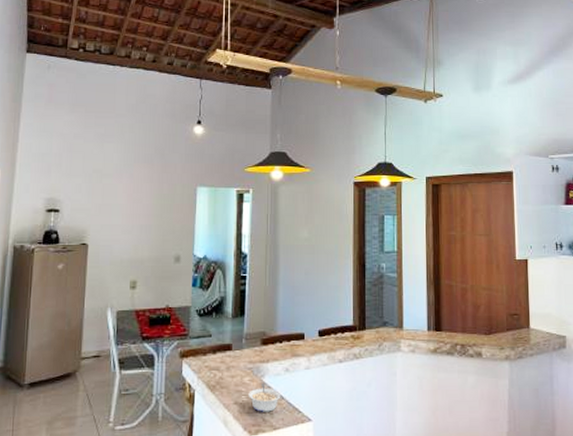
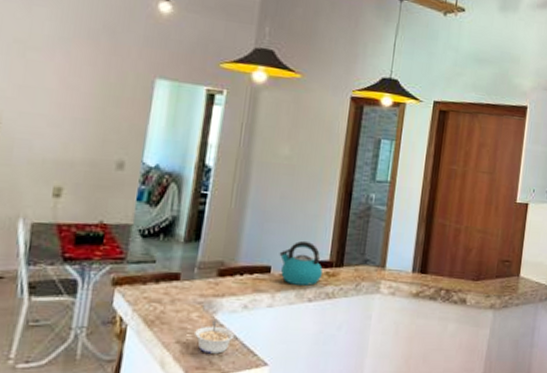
kettle: none [310,309,348,348] -> present [279,240,323,286]

